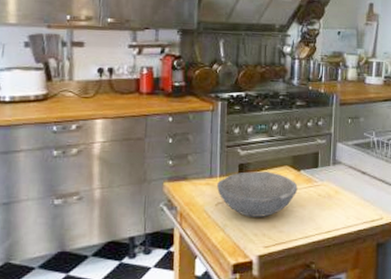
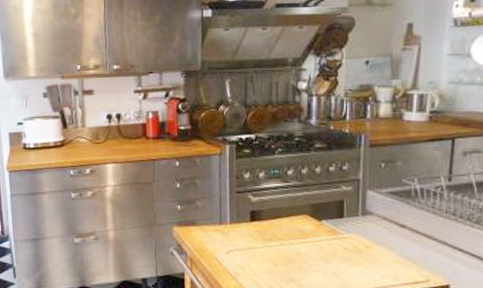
bowl: present [217,171,298,217] -> none [228,219,319,269]

